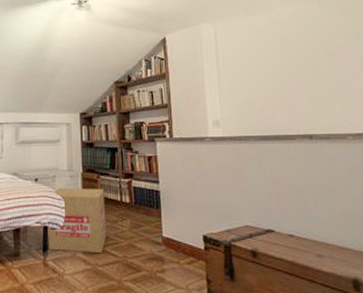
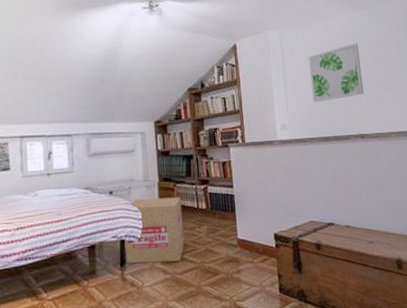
wall art: none [246,35,313,98] -> present [308,43,364,102]

